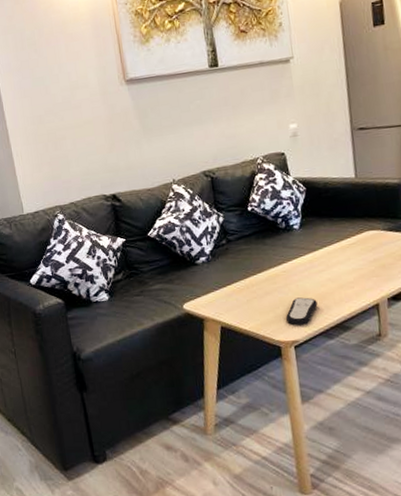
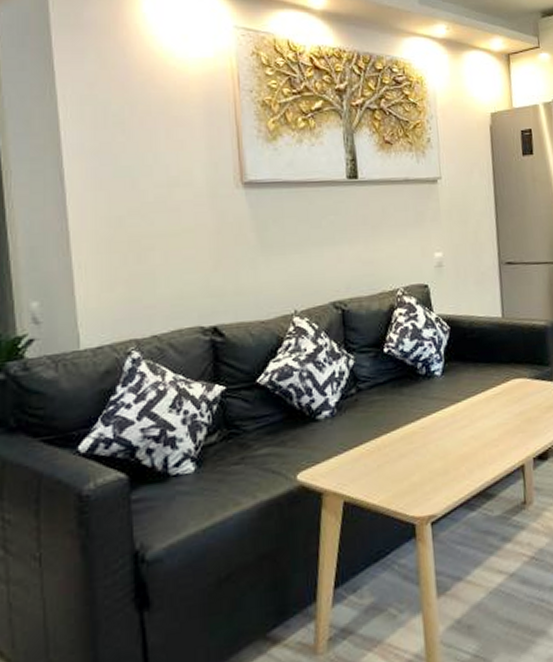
remote control: present [286,297,318,326] -> none [423,459,459,496]

